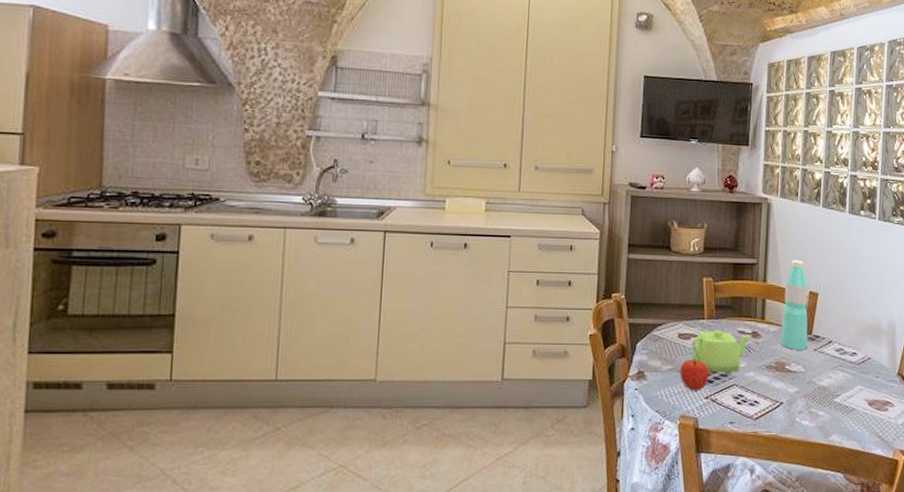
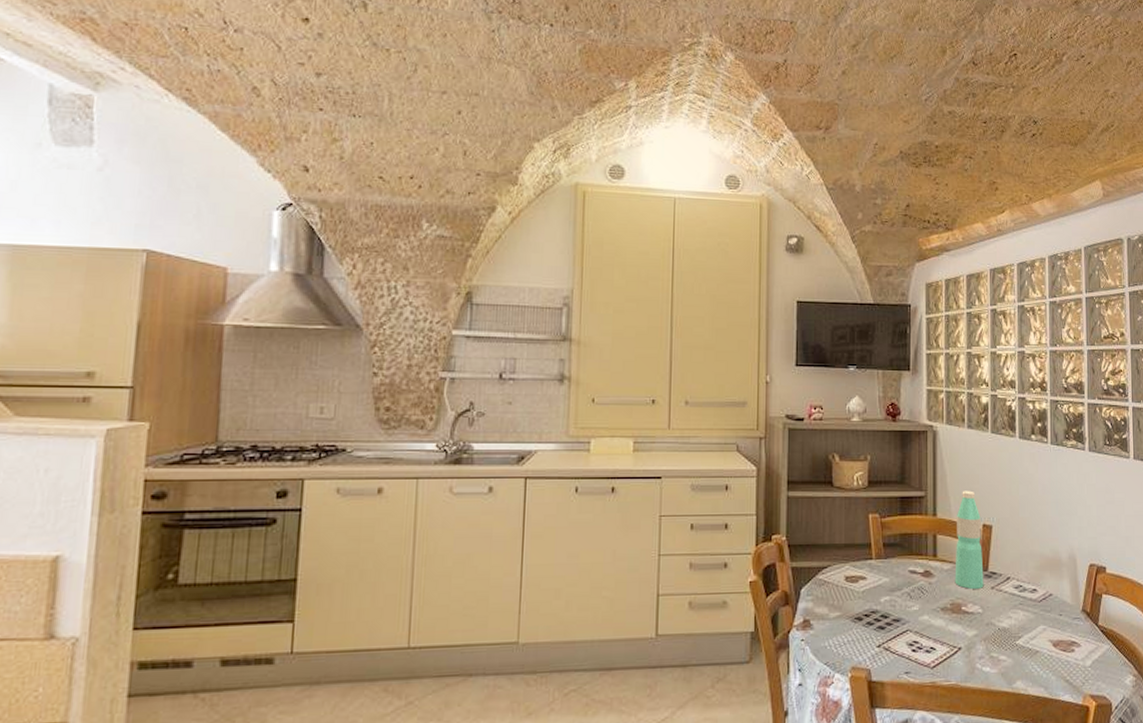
fruit: present [680,360,709,391] -> none [849,604,880,640]
teapot: present [692,330,753,374] -> none [860,570,925,619]

